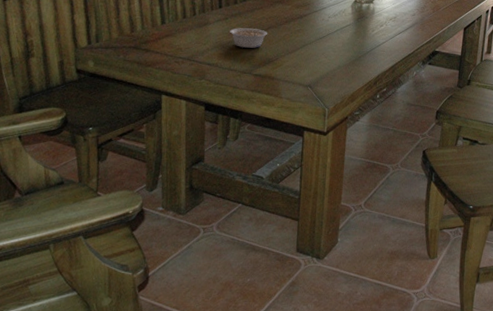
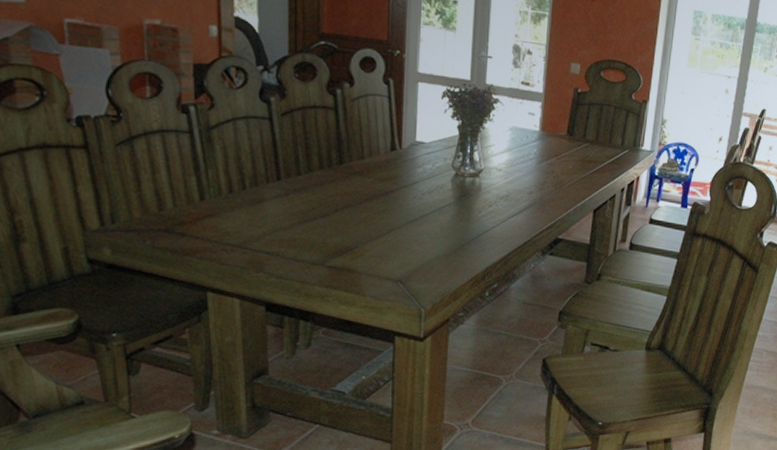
legume: present [230,28,267,48] -> none [293,206,343,233]

